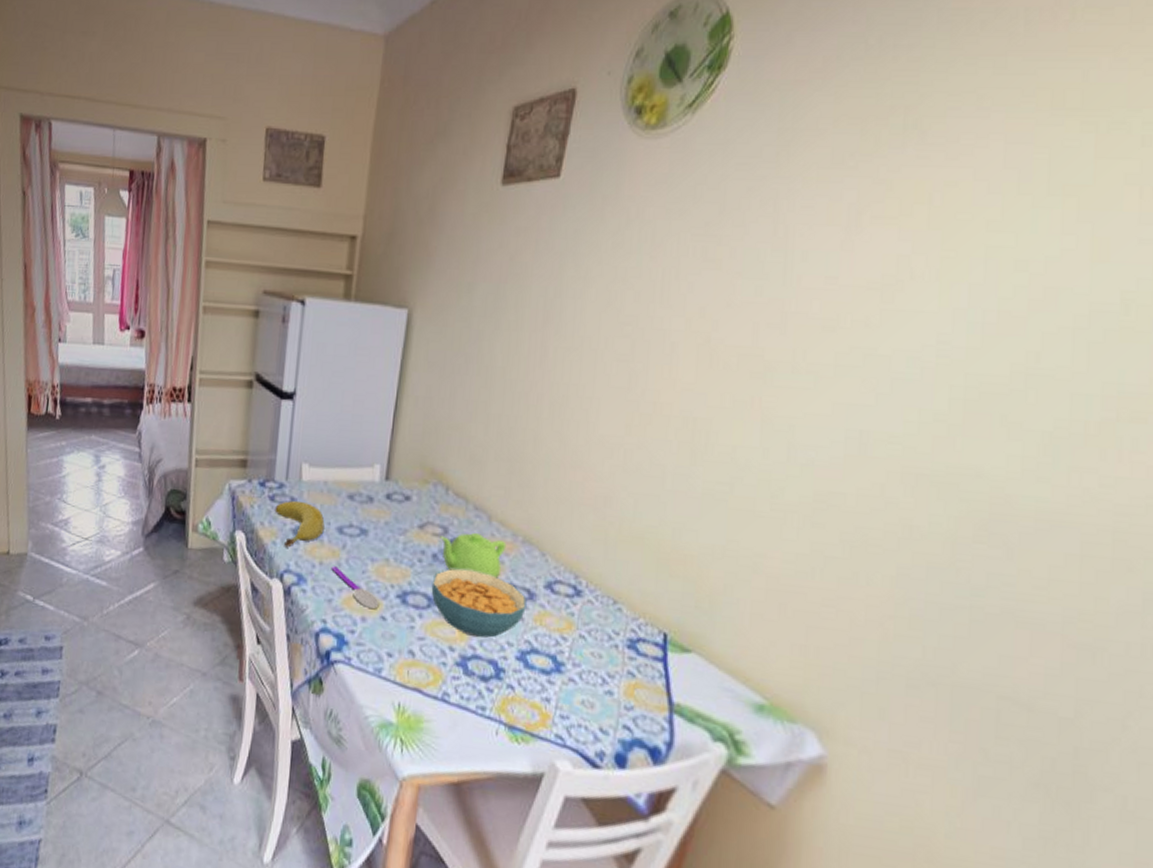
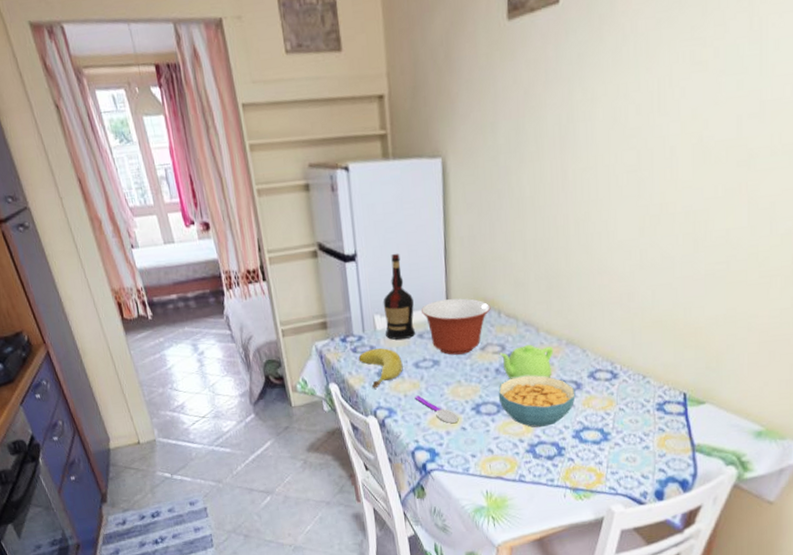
liquor: none [310,399,350,497] -> present [383,253,416,340]
mixing bowl: none [356,461,438,529] -> present [420,298,491,355]

